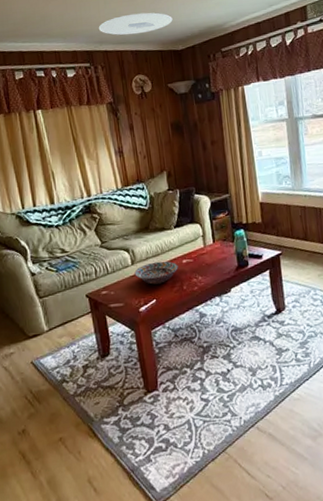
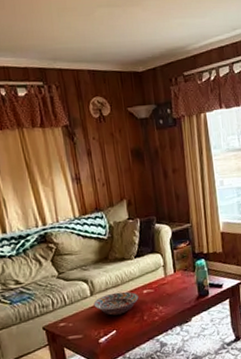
ceiling light: present [98,12,173,36] -> none [51,29,133,53]

